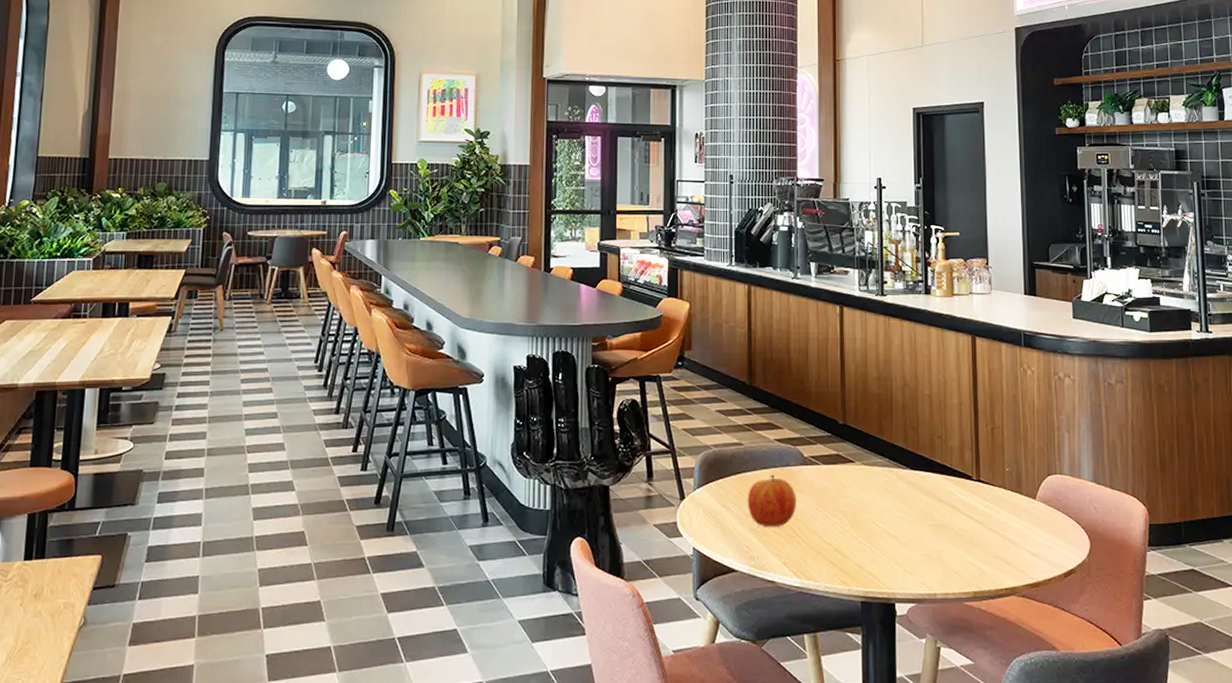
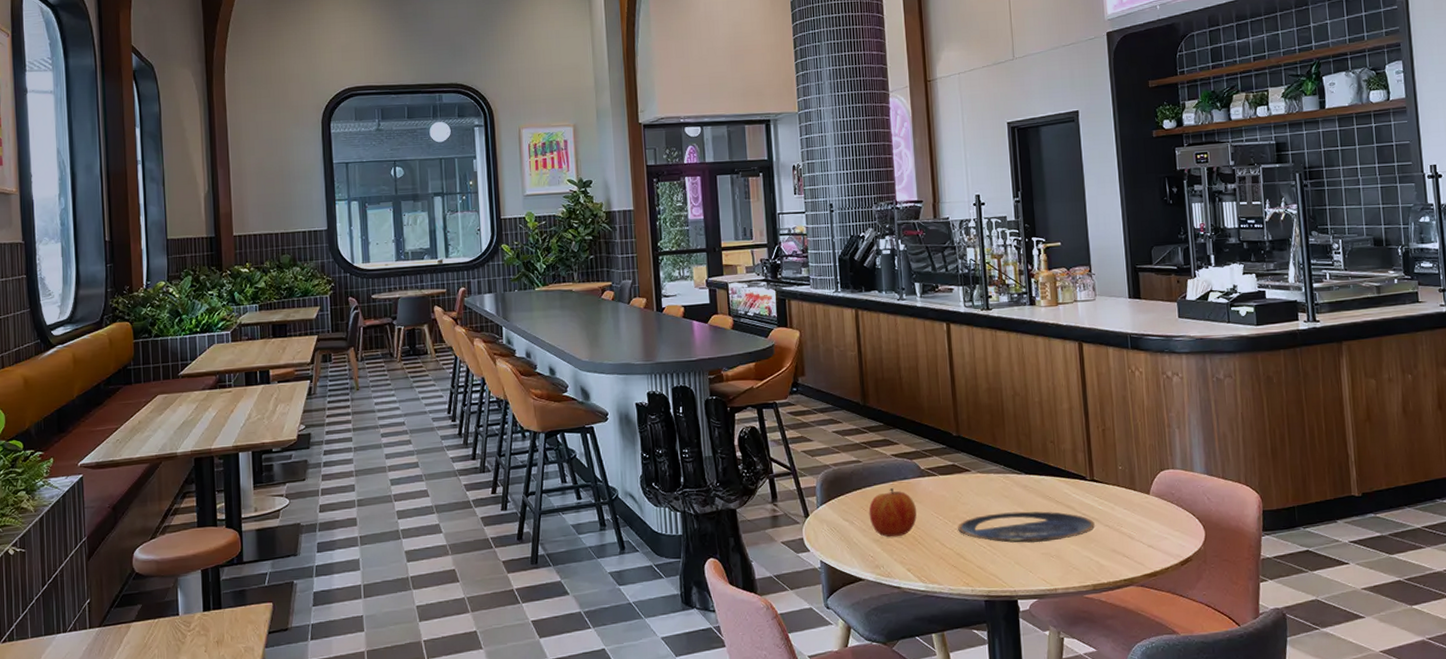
plate: none [838,509,978,544] -> present [958,511,1095,543]

